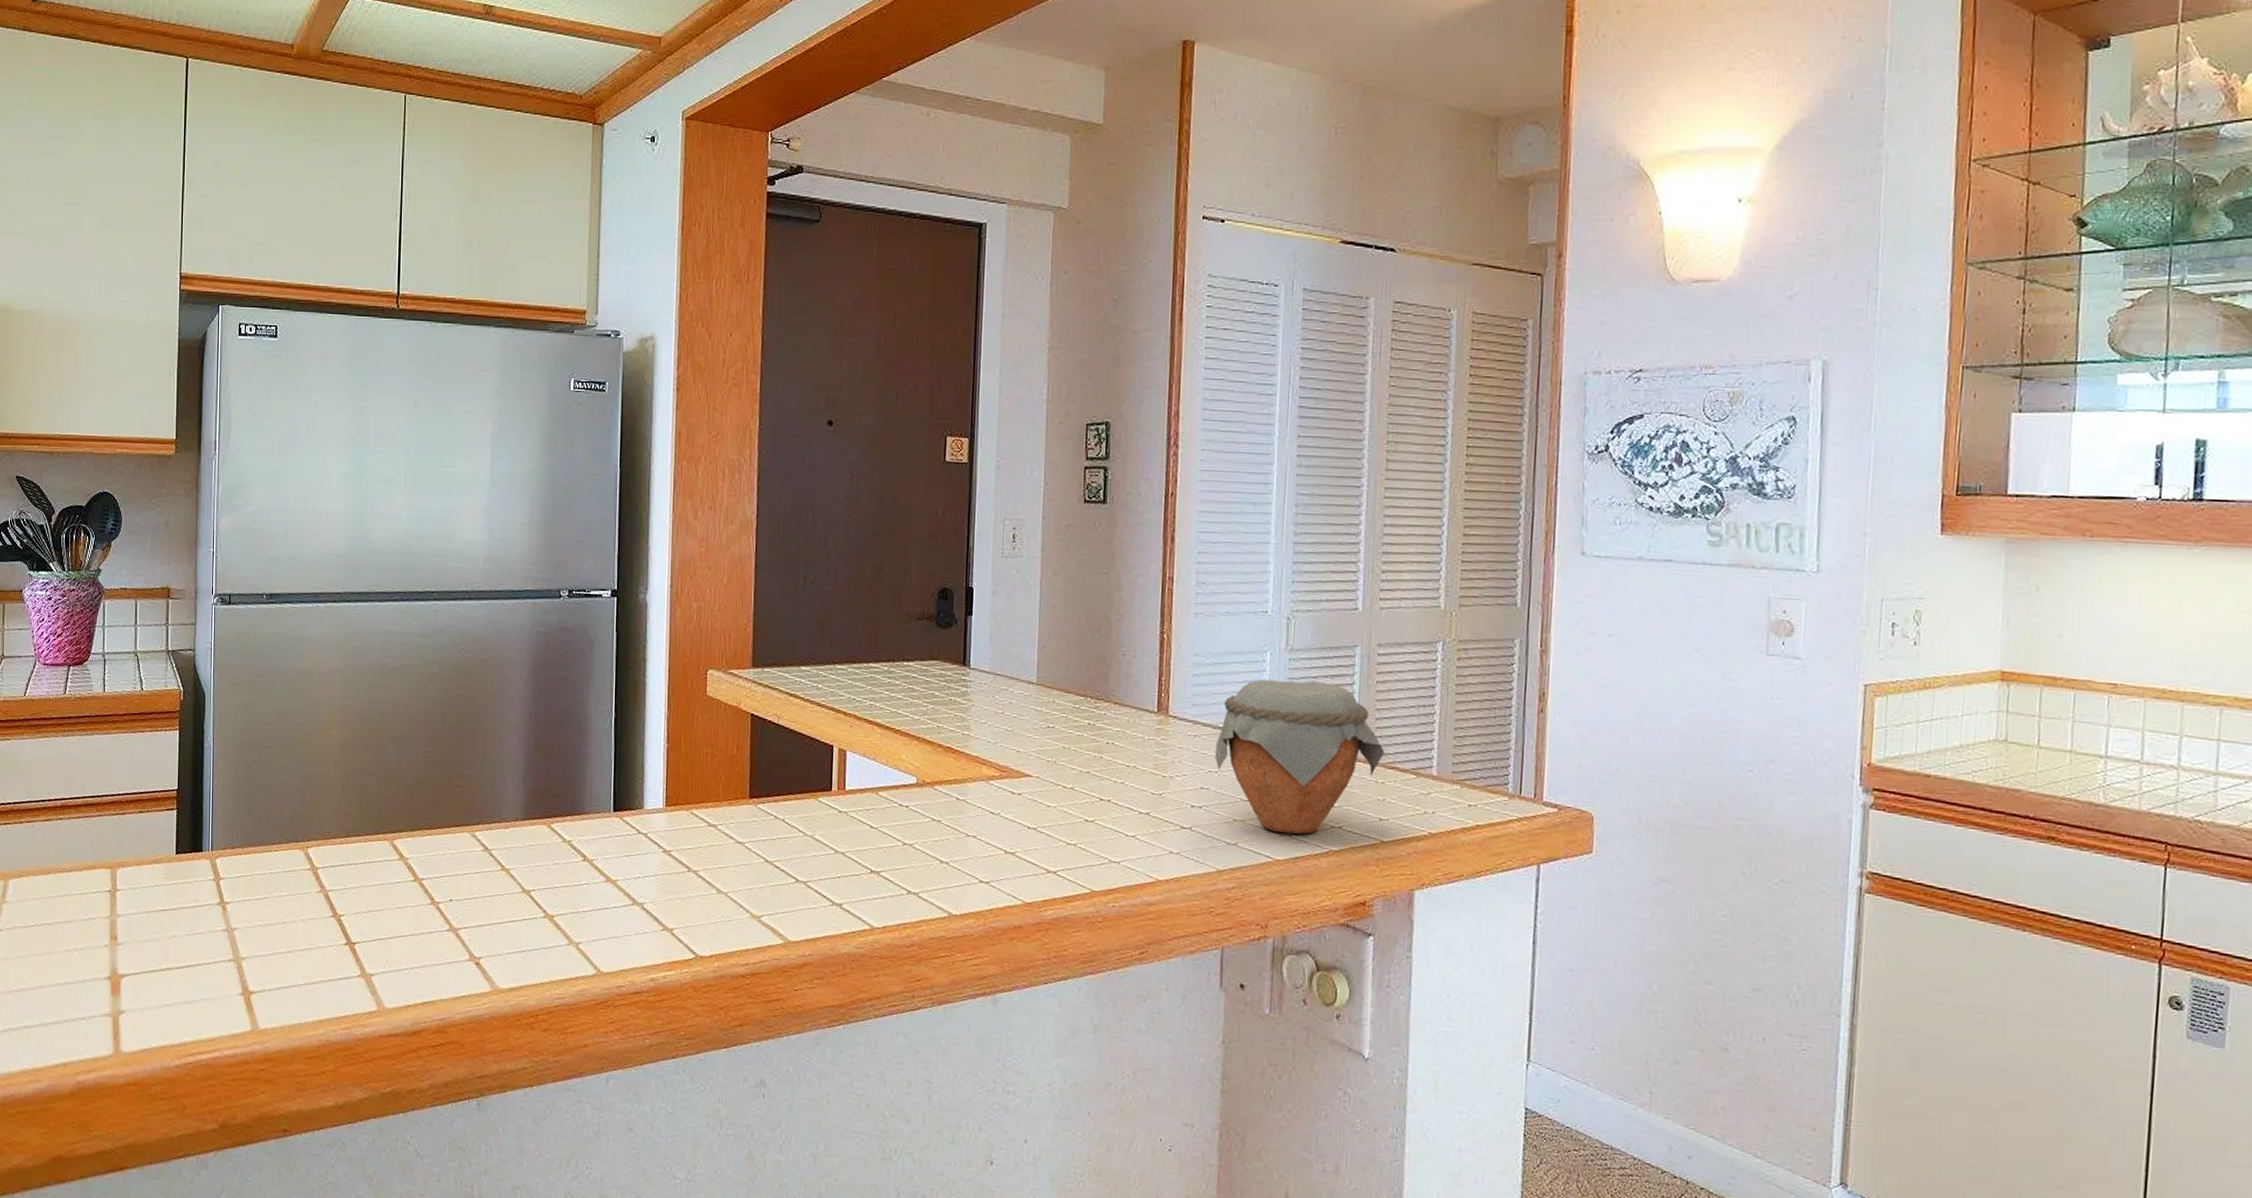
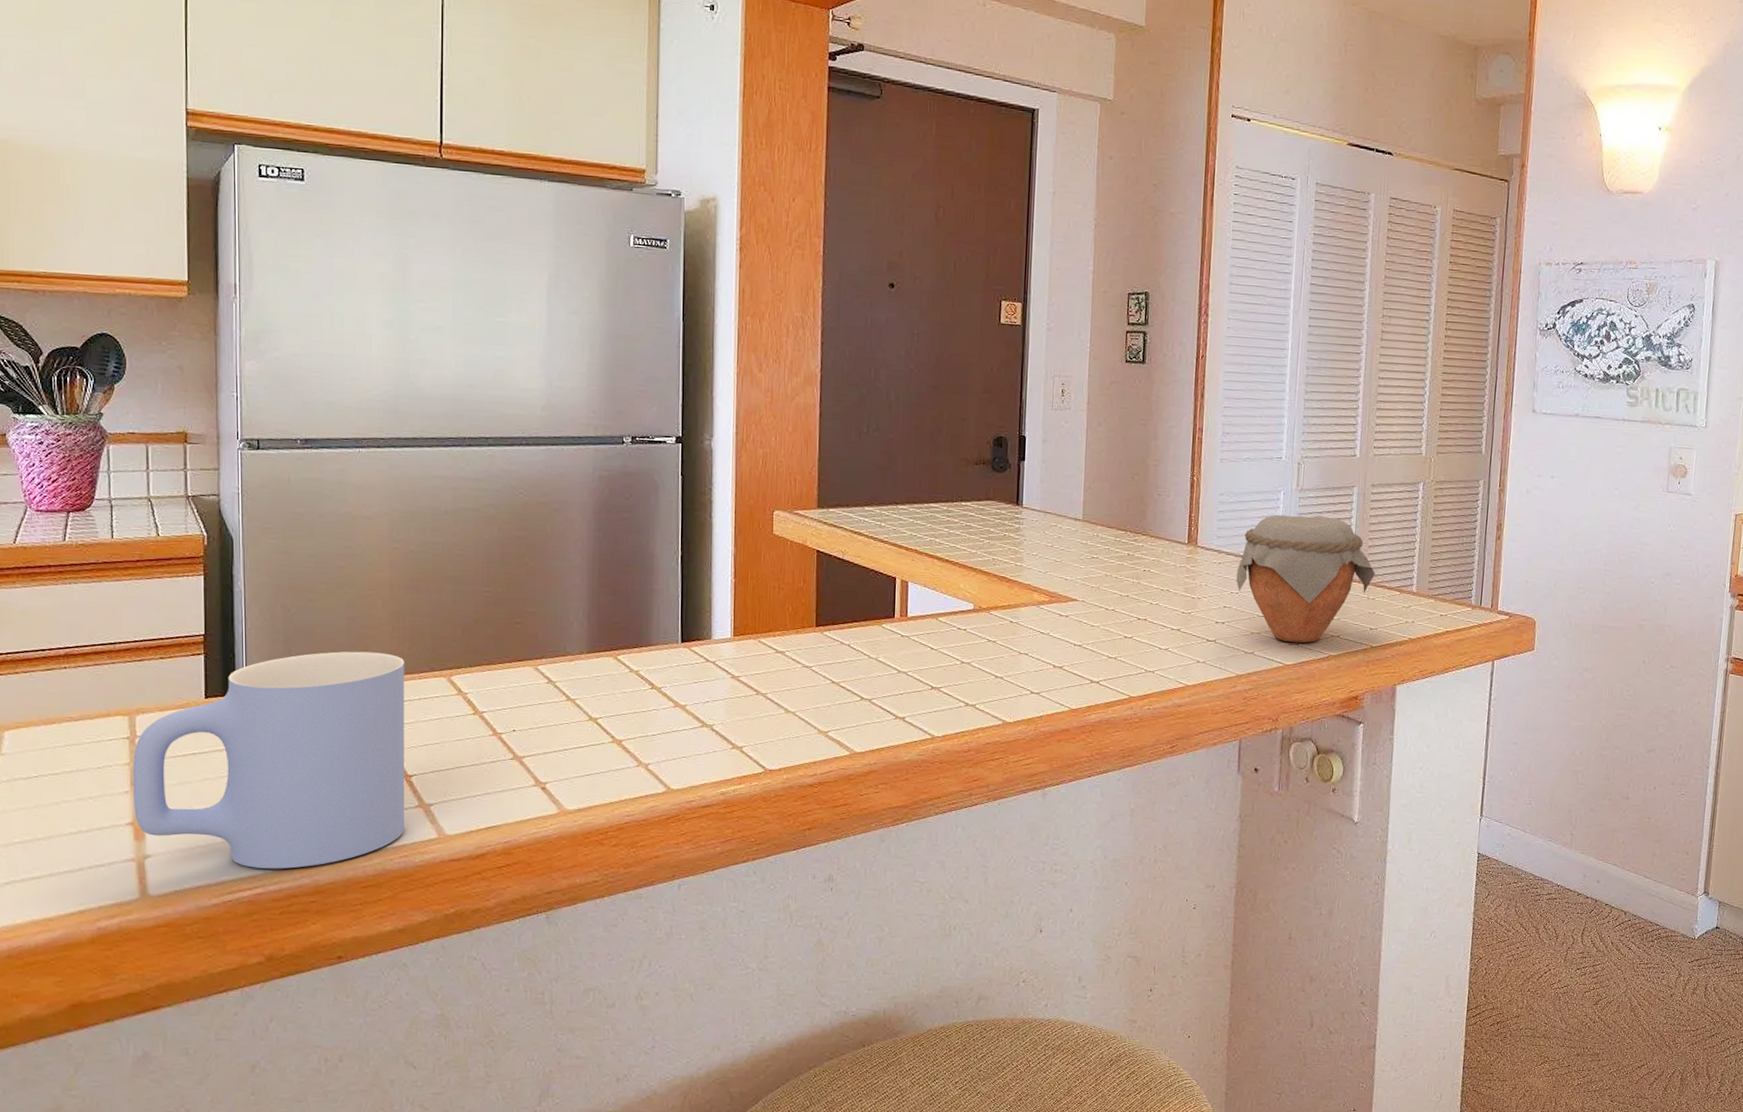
mug: none [111,810,352,1034] -> present [132,651,405,869]

